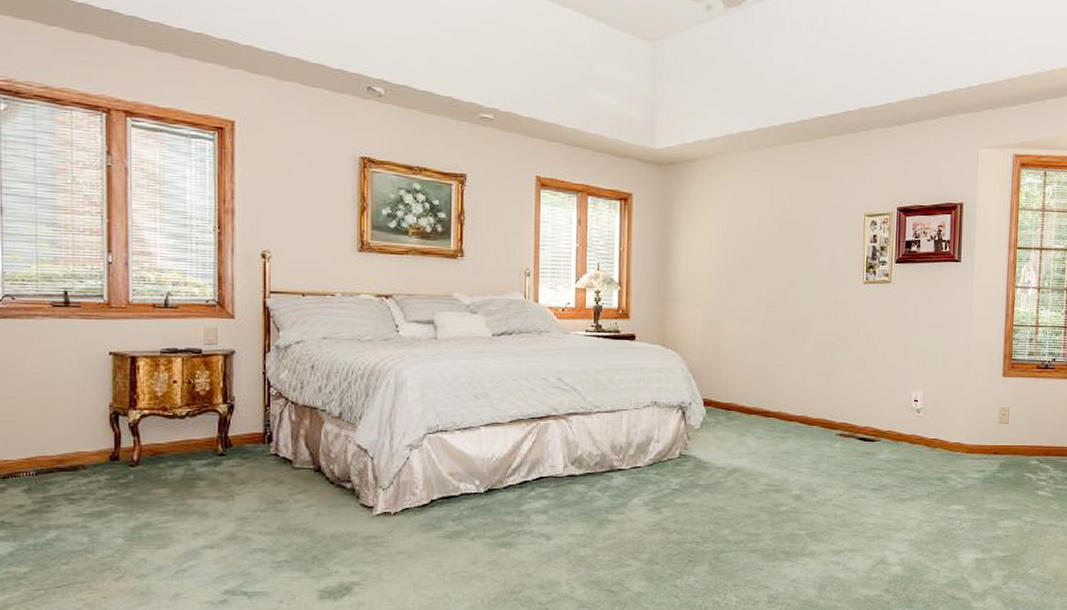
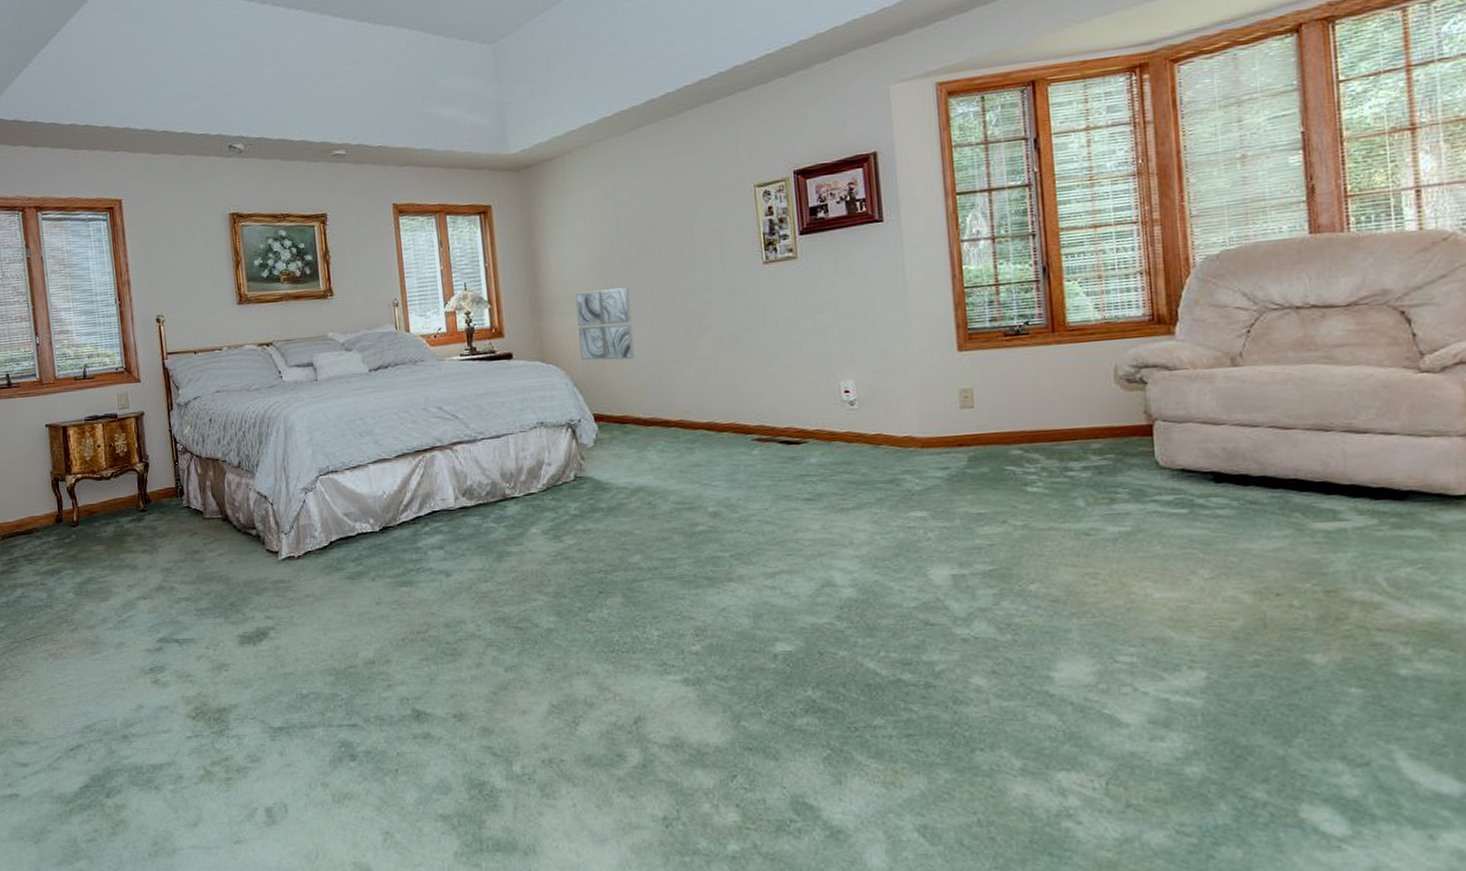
wall art: none [698,286,749,354] -> present [575,287,636,361]

